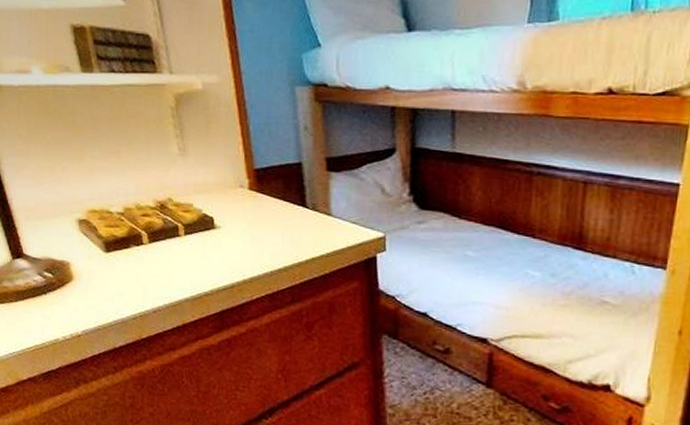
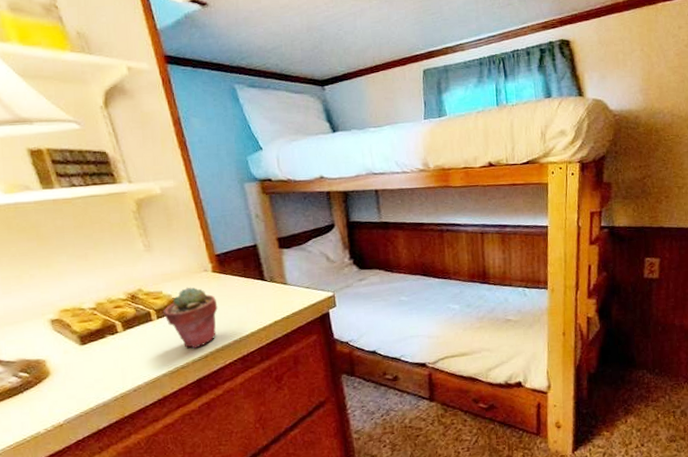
potted succulent: none [191,203,251,275] -> present [163,287,218,348]

